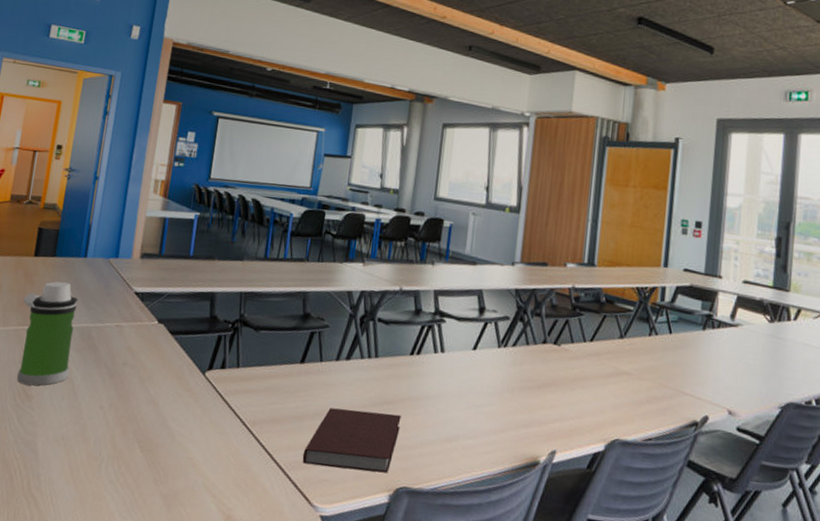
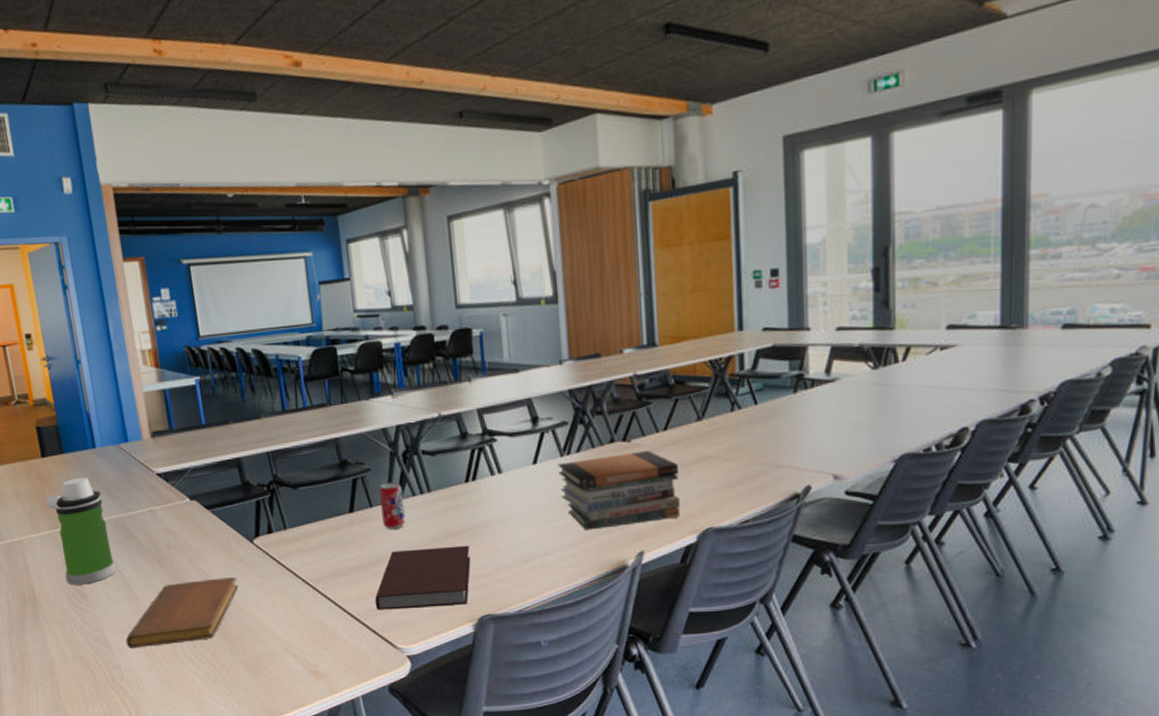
notebook: none [54,400,180,463] -> present [125,577,239,648]
beverage can: none [328,341,353,387] -> present [379,481,406,530]
book stack: none [491,353,598,424] -> present [558,451,681,530]

